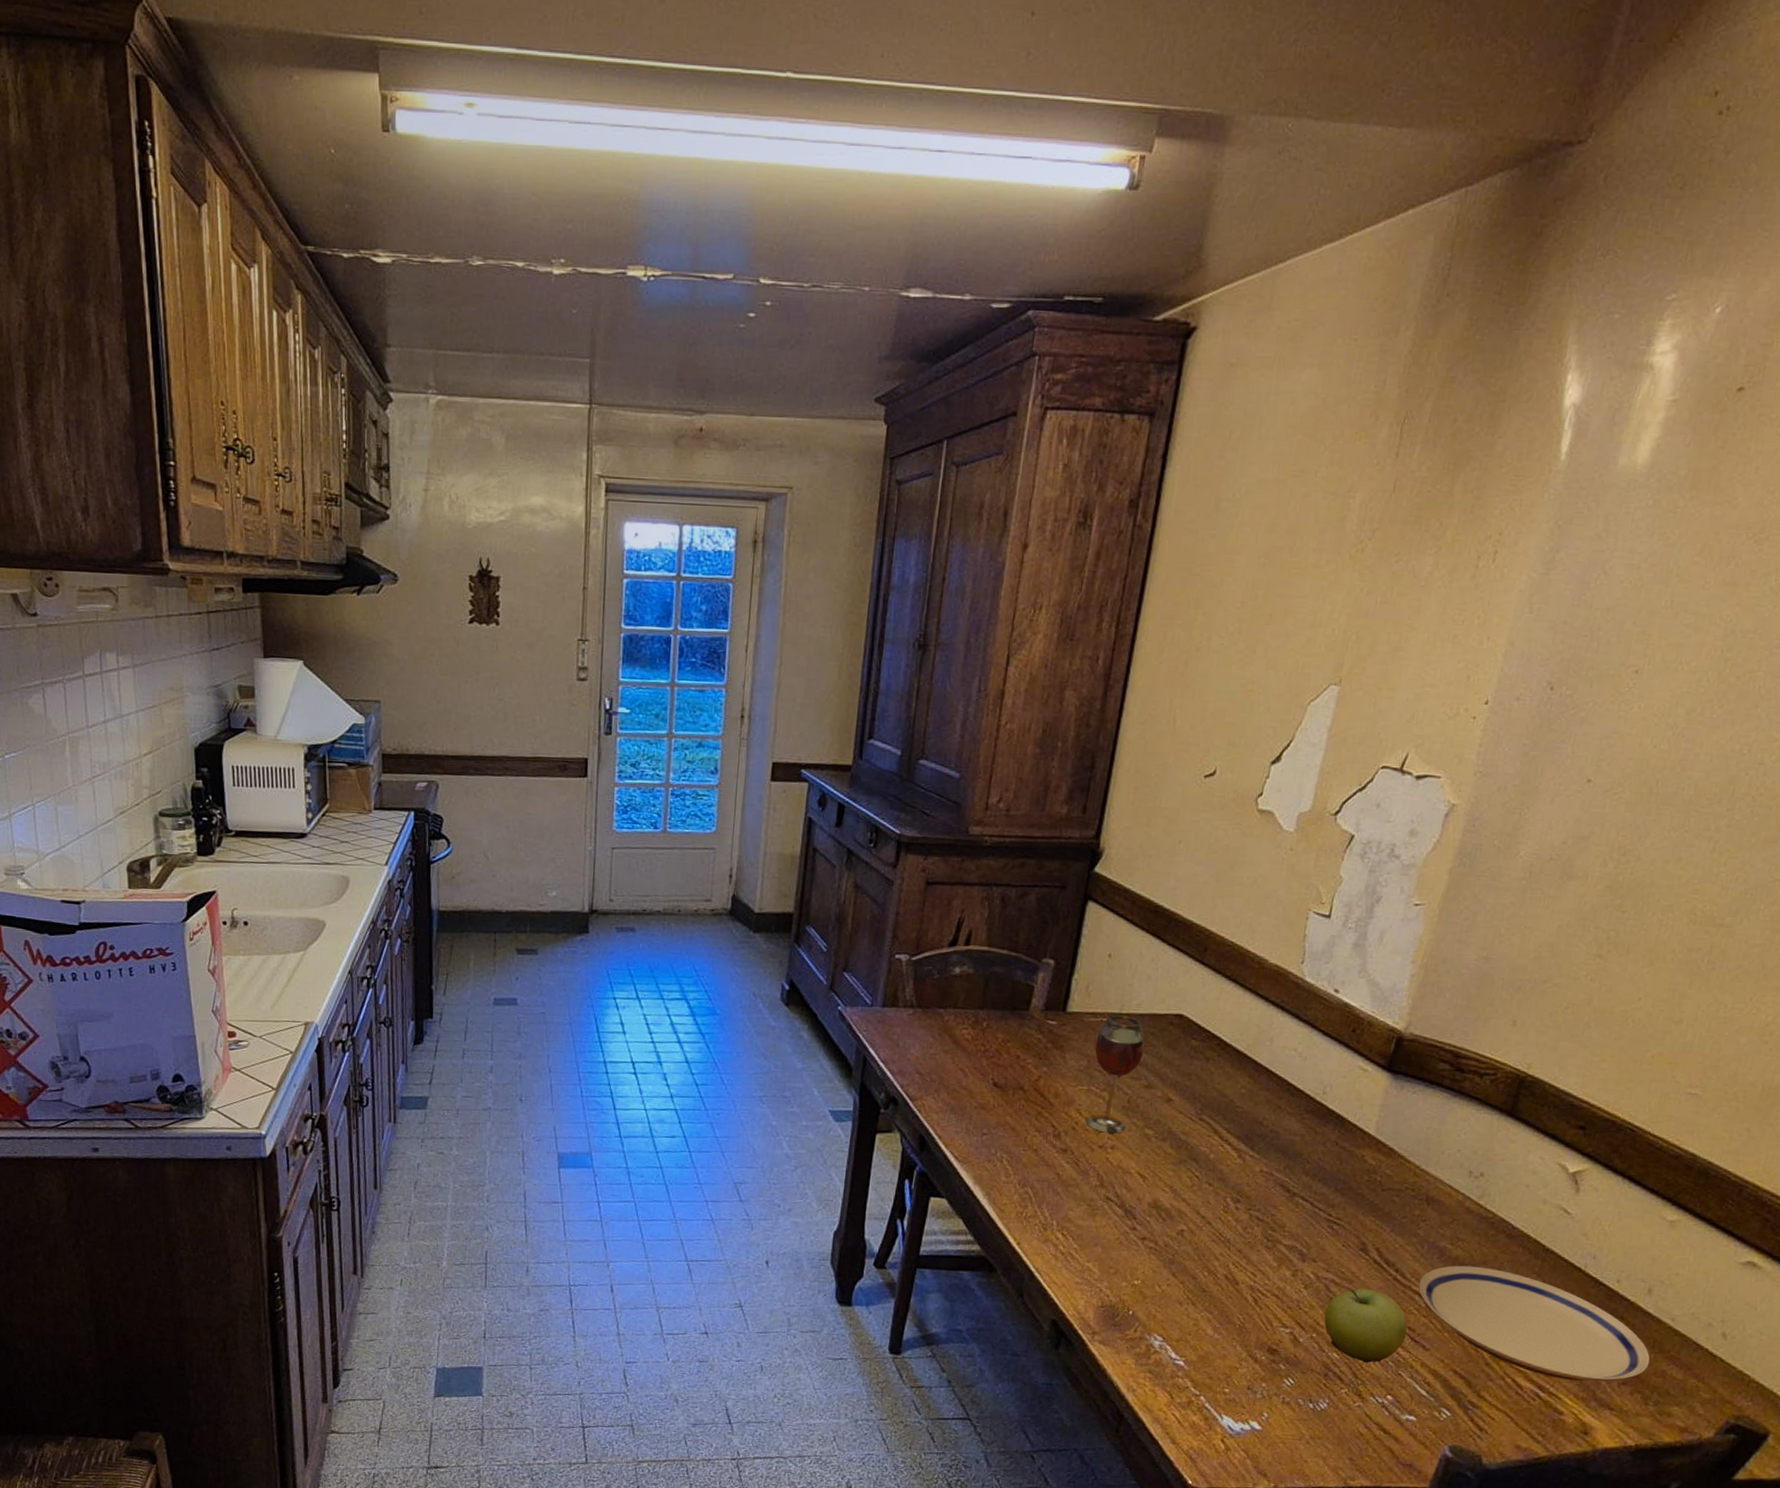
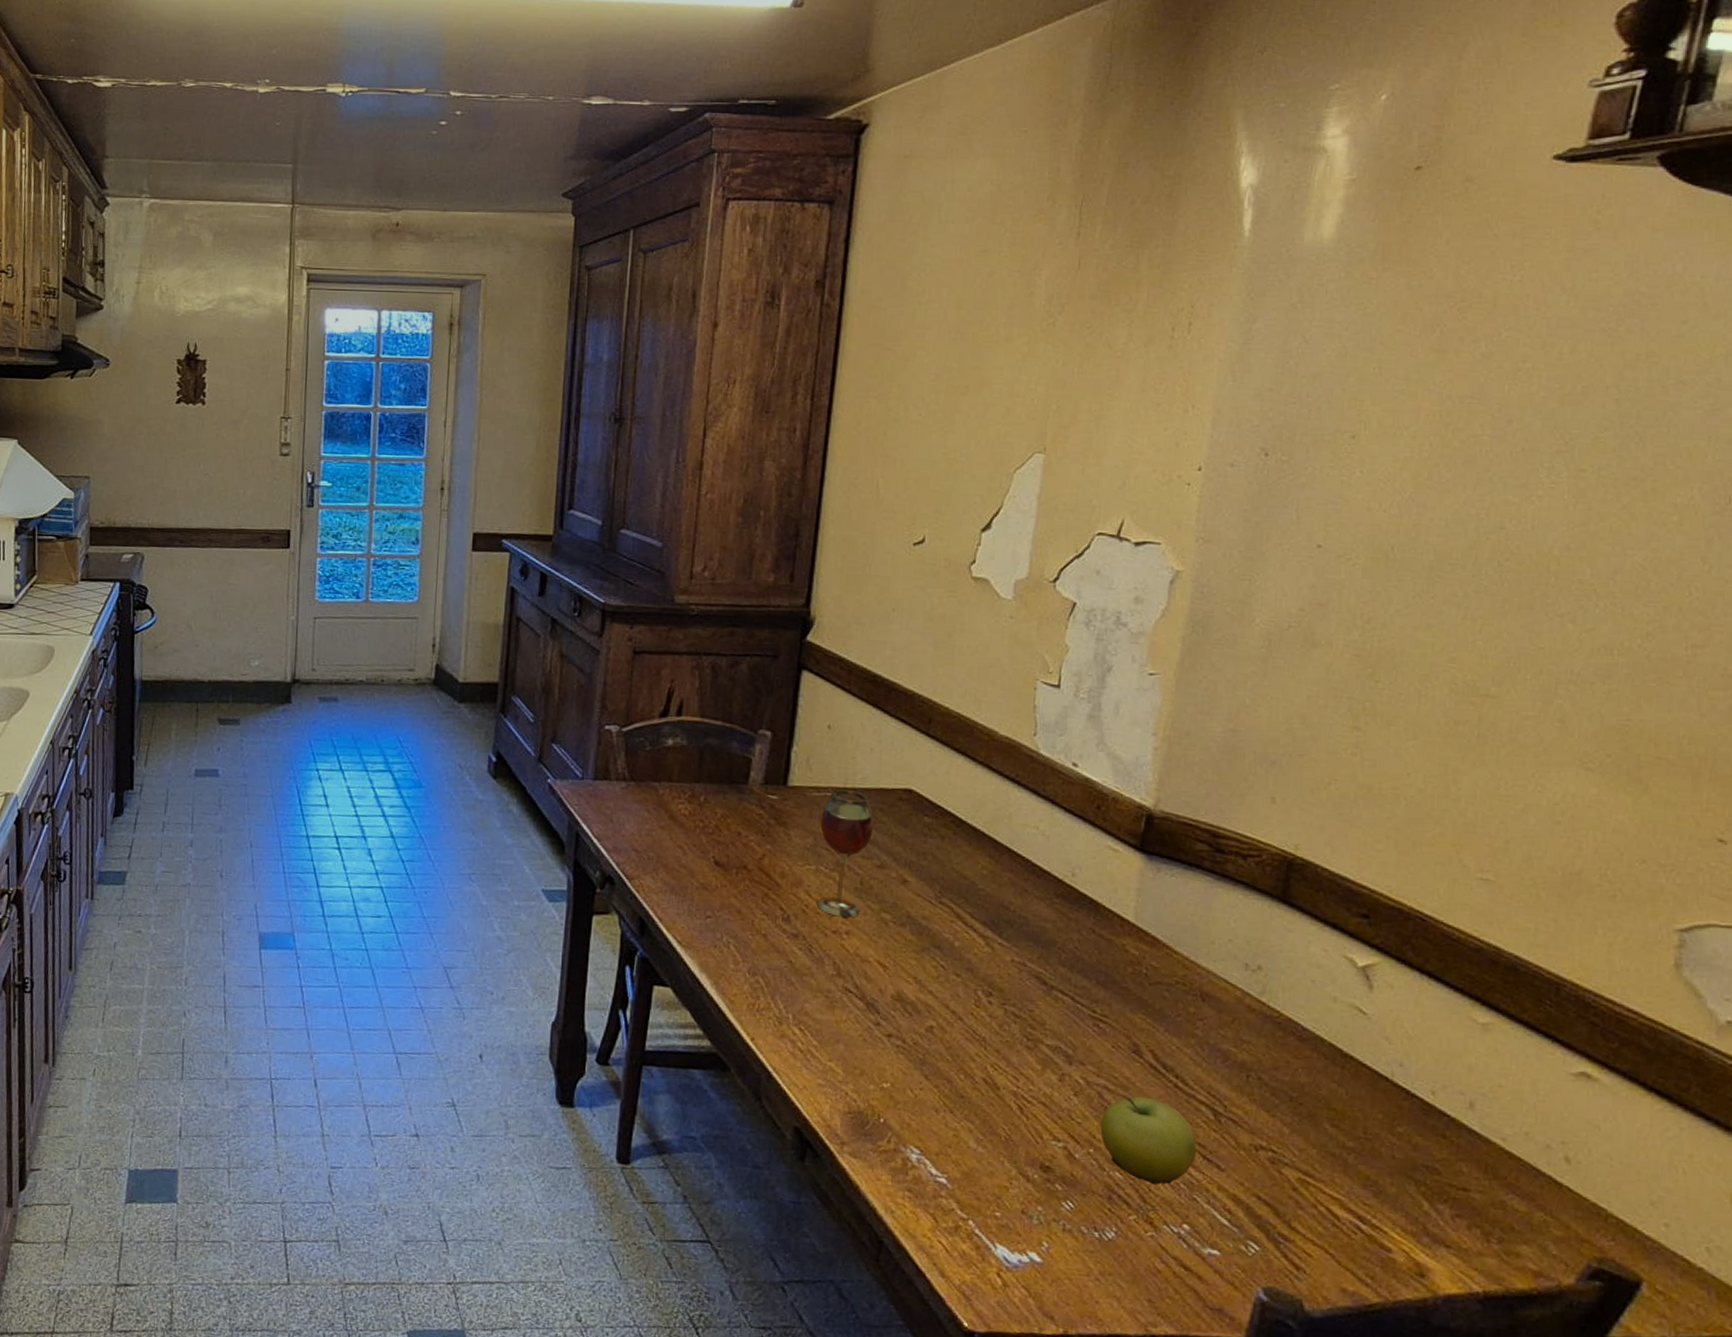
plate: present [1419,1265,1651,1382] -> none [1205,1071,1485,1214]

